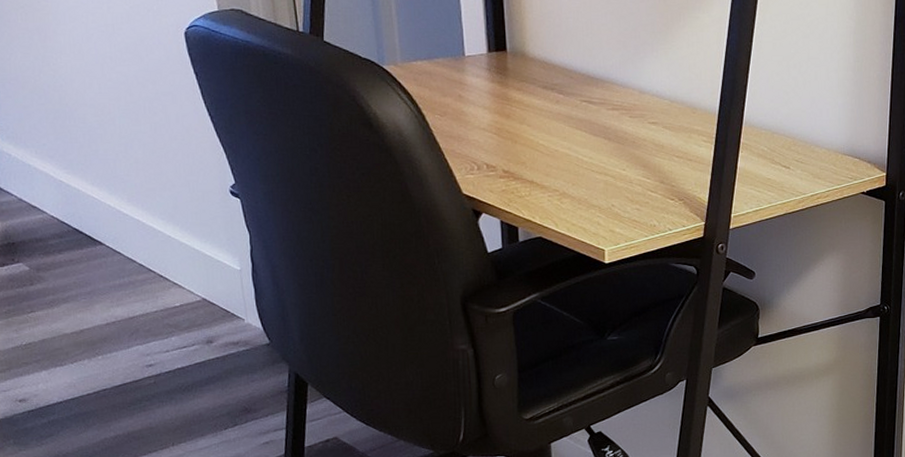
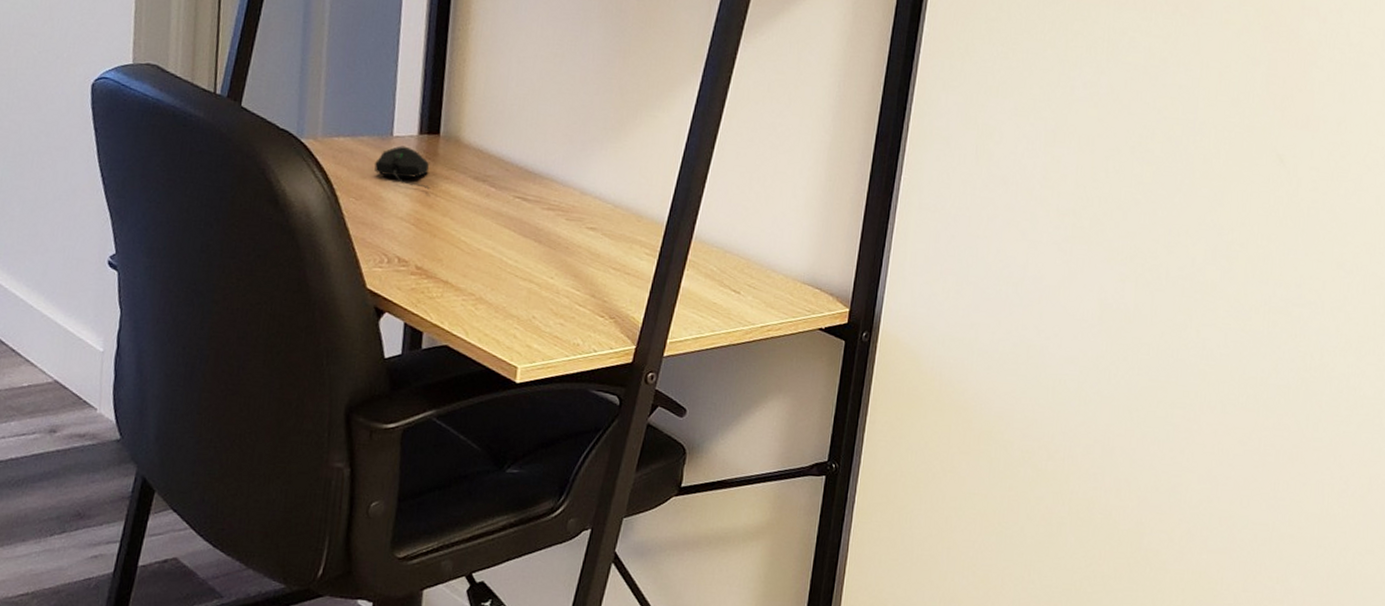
computer mouse: none [452,64,505,101] -> present [374,146,430,190]

